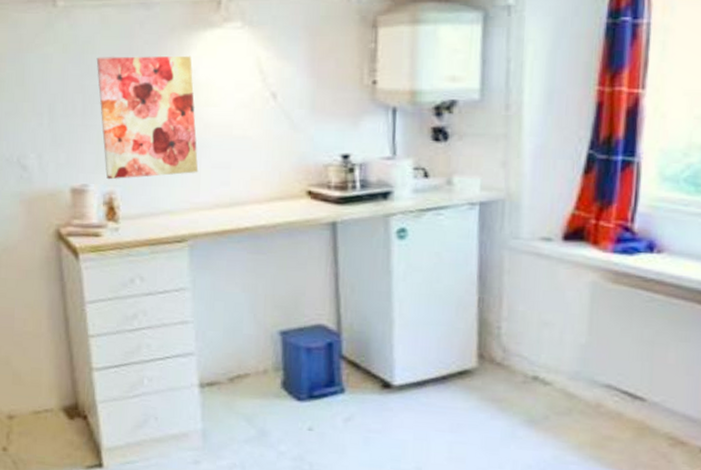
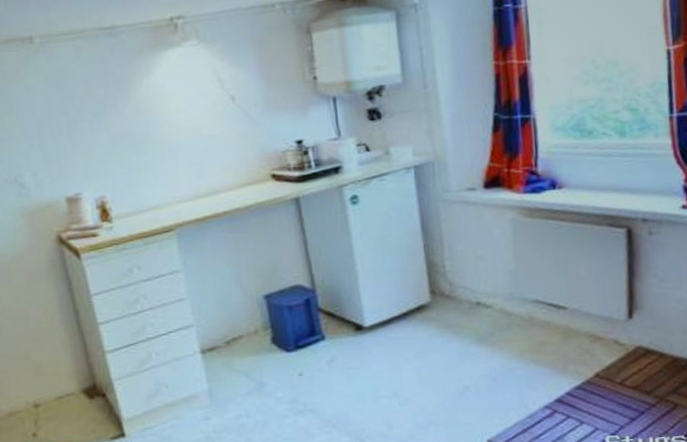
wall art: present [96,55,199,180] -> none [74,73,176,187]

